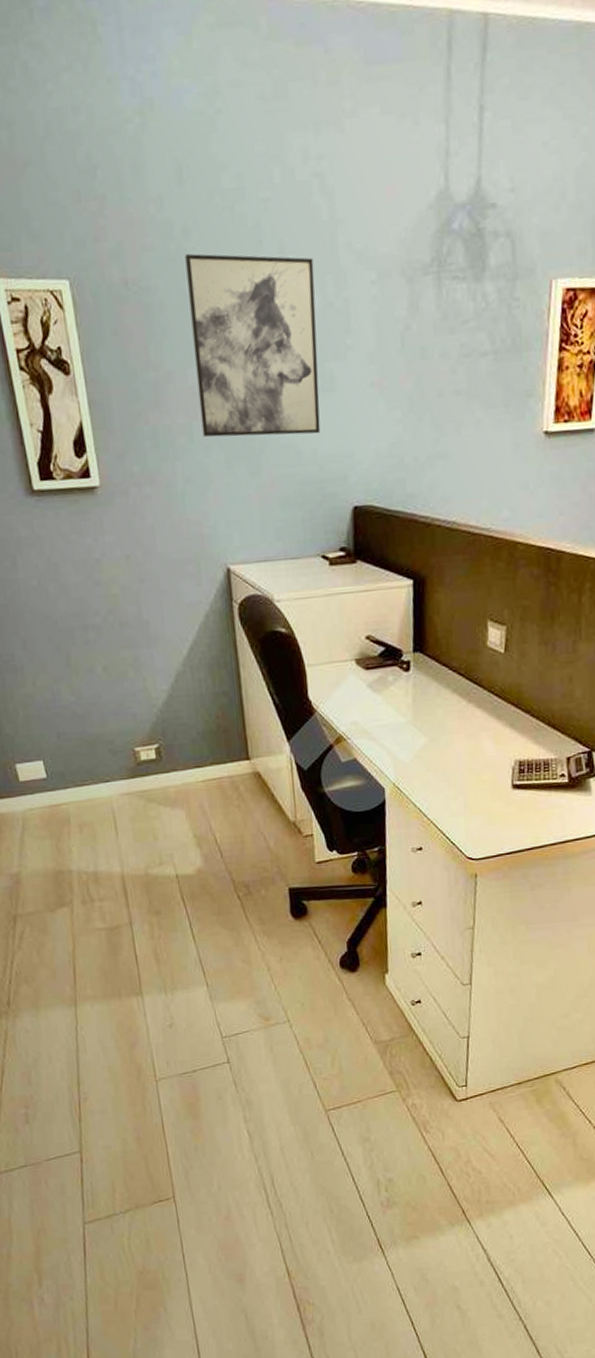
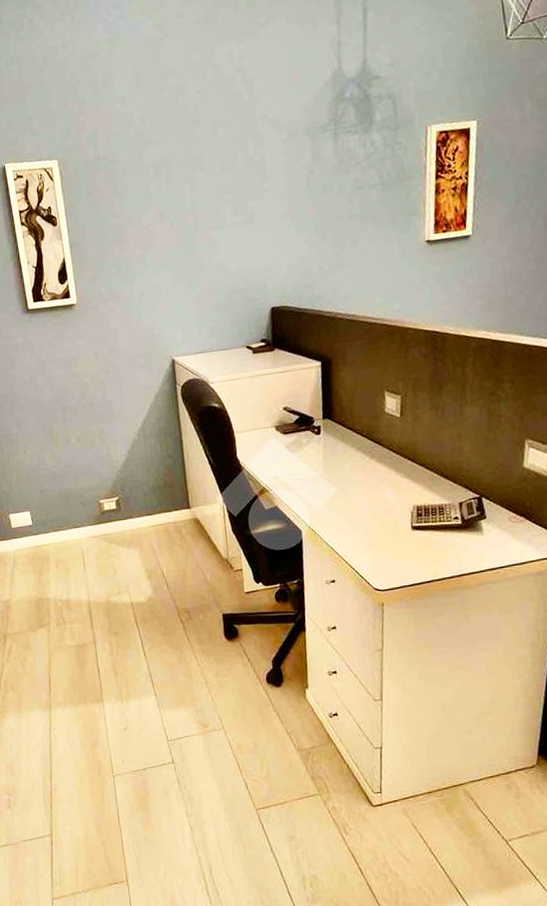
wall art: present [185,253,321,438] -> none [141,128,245,263]

